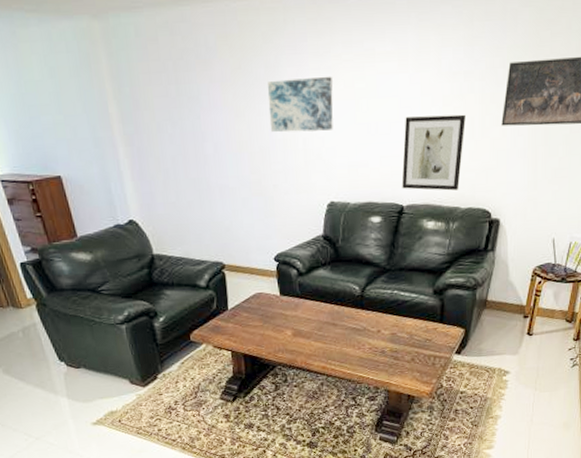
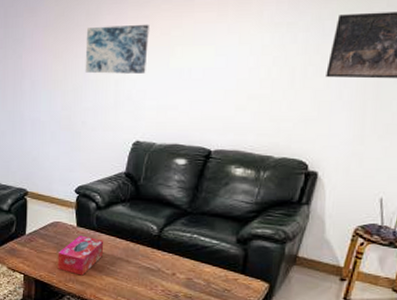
tissue box: none [264,304,310,345] -> present [57,235,104,276]
wall art: present [402,114,466,191] -> none [211,64,286,139]

